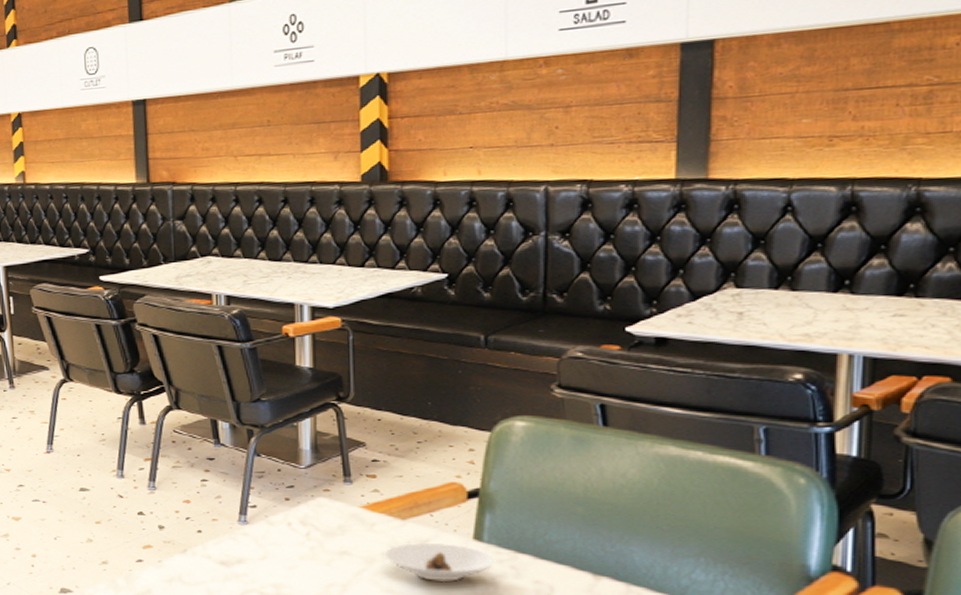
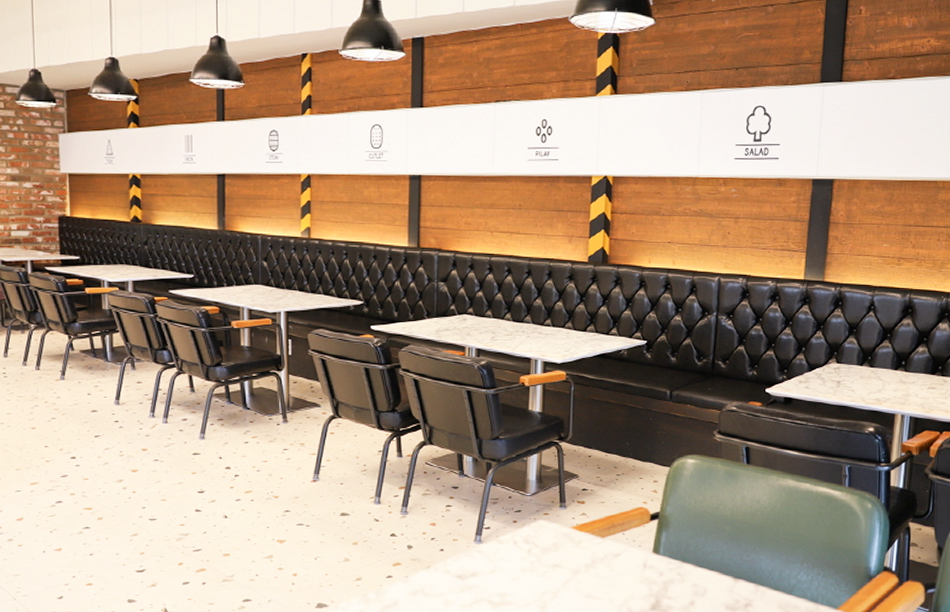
saucer: present [384,542,496,582] -> none [587,555,667,587]

